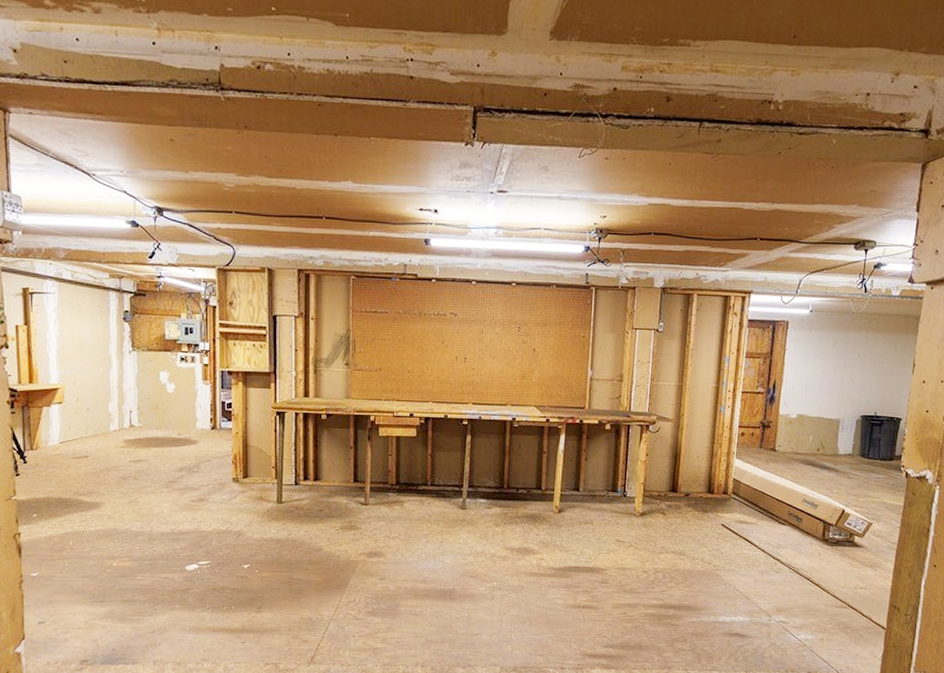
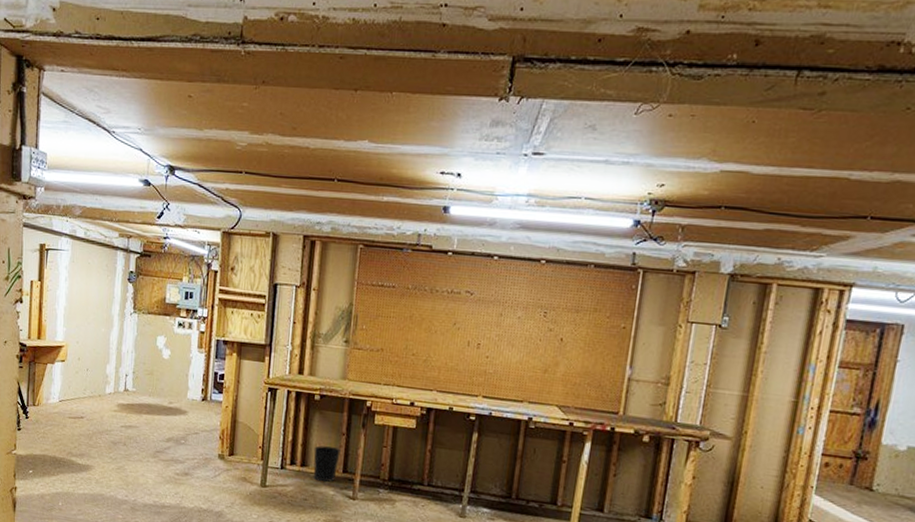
wastebasket: none [325,460,350,493] -> present [313,445,341,482]

